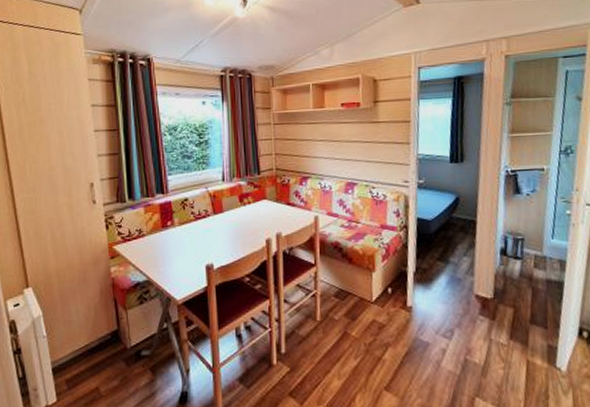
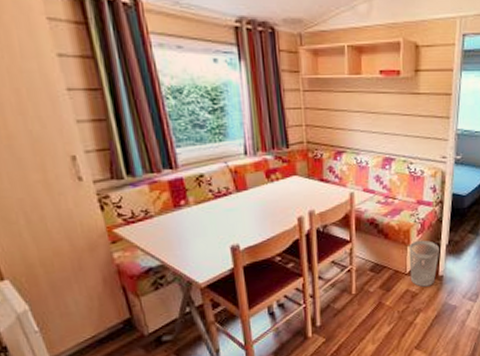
wastebasket: none [374,266,407,318] -> present [409,240,440,287]

